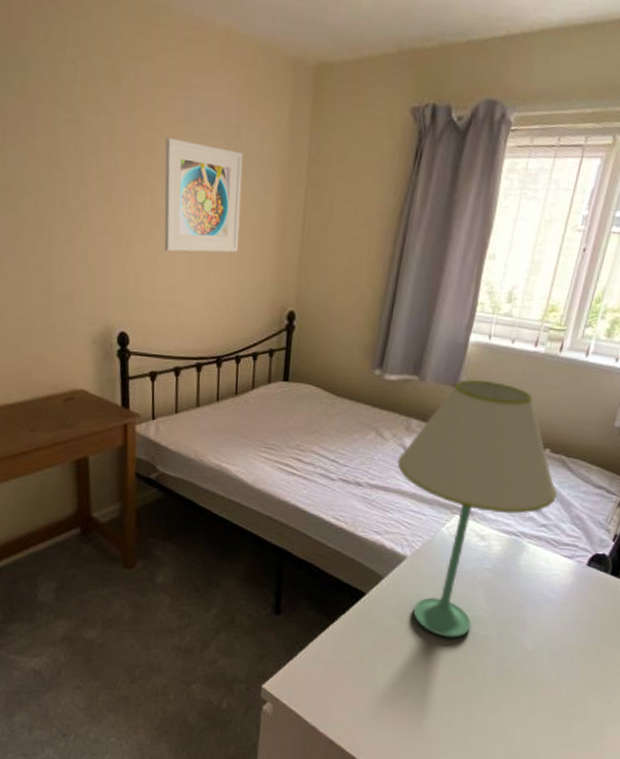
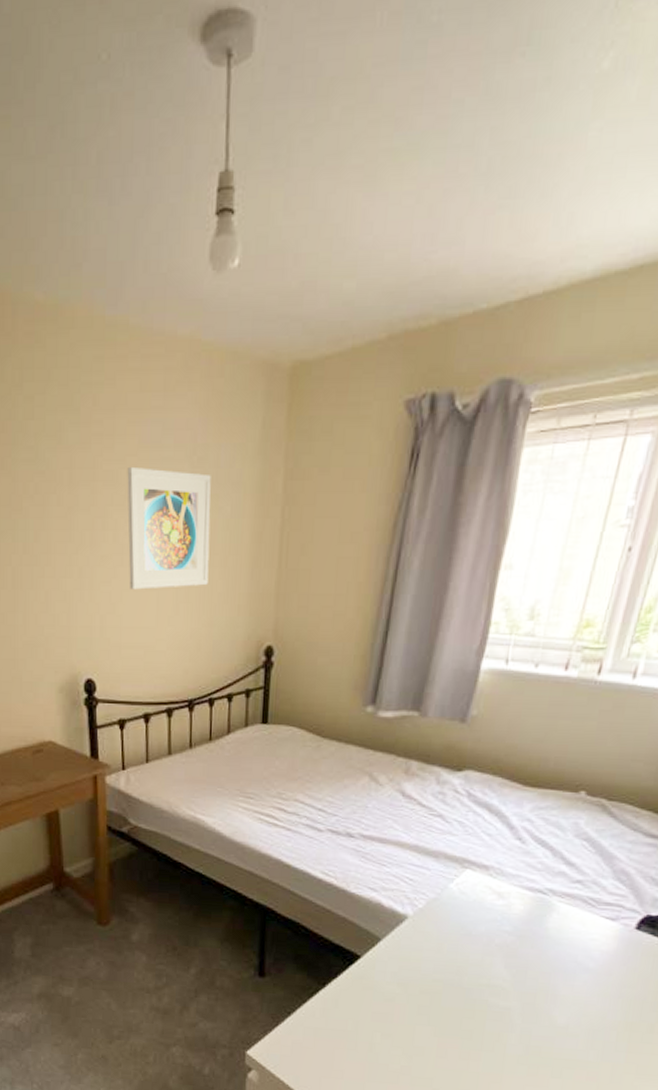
table lamp: present [397,379,557,638] -> none [395,712,596,1009]

